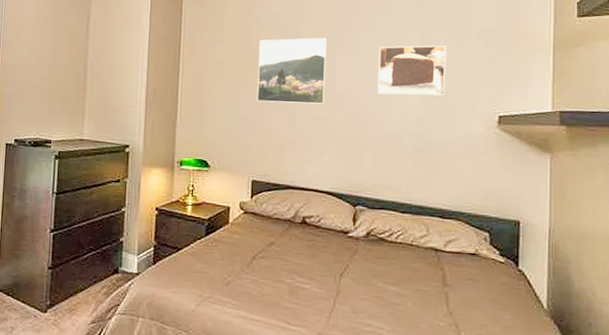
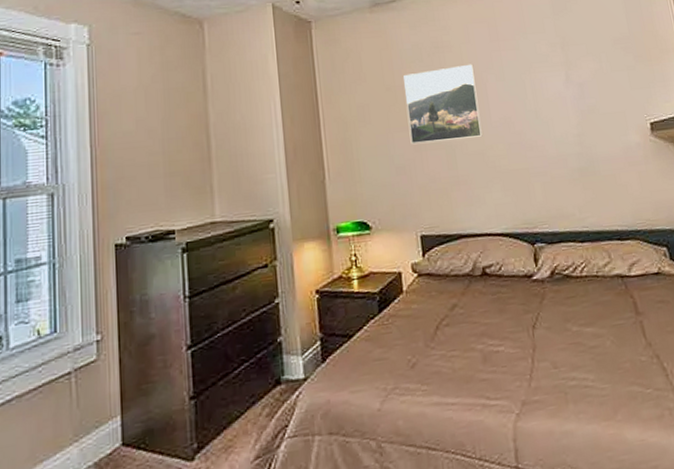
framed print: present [378,45,447,96] -> none [525,58,597,117]

